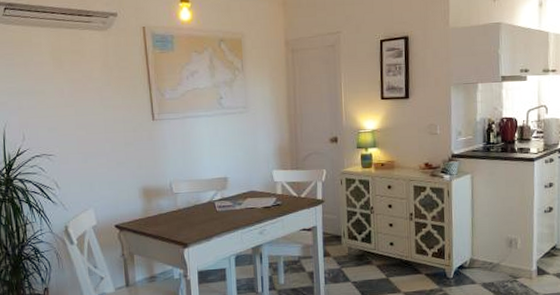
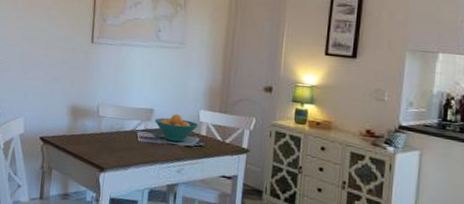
fruit bowl: none [230,178,274,205] -> present [154,114,199,142]

